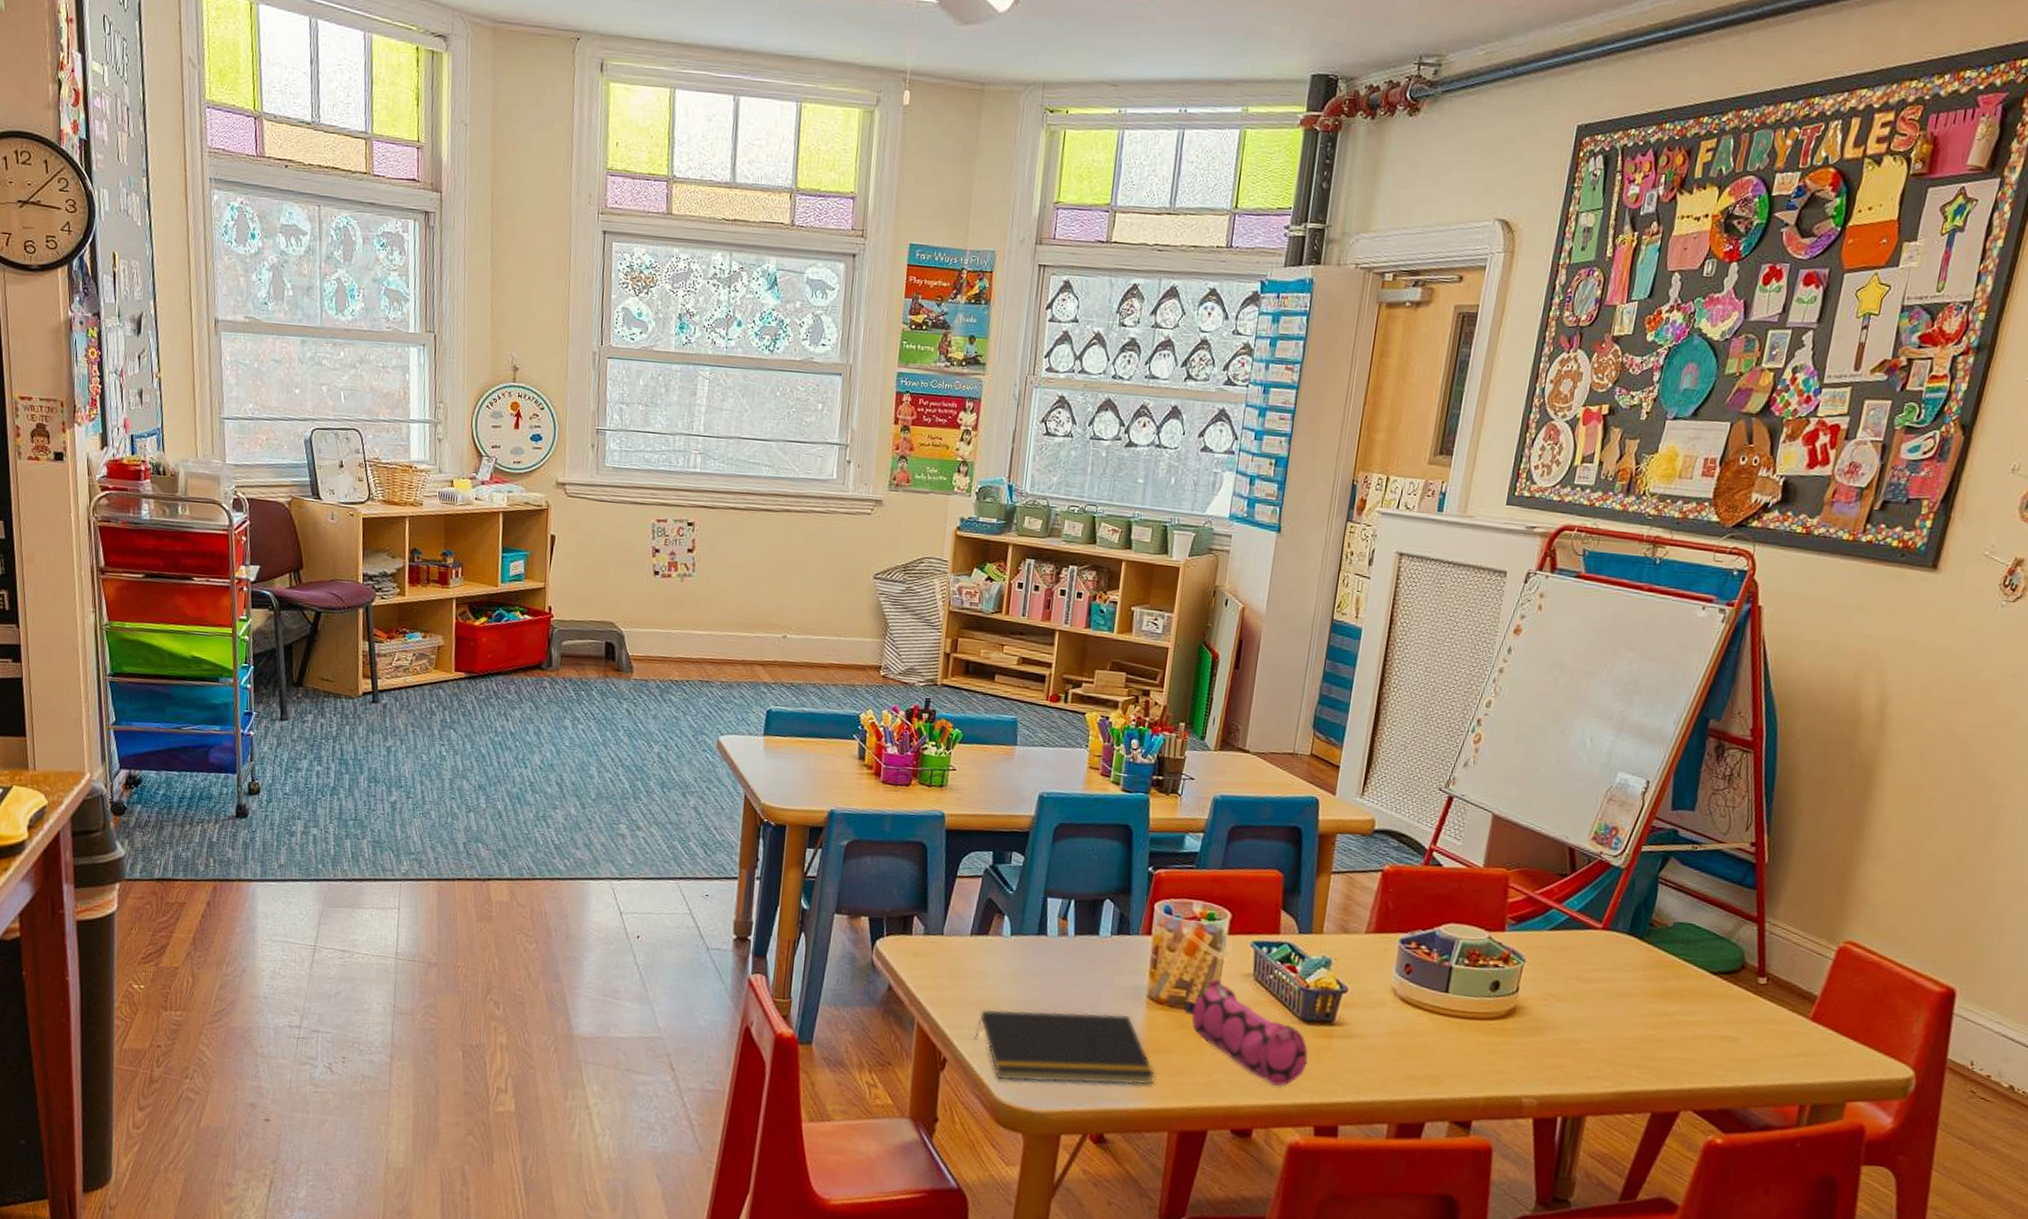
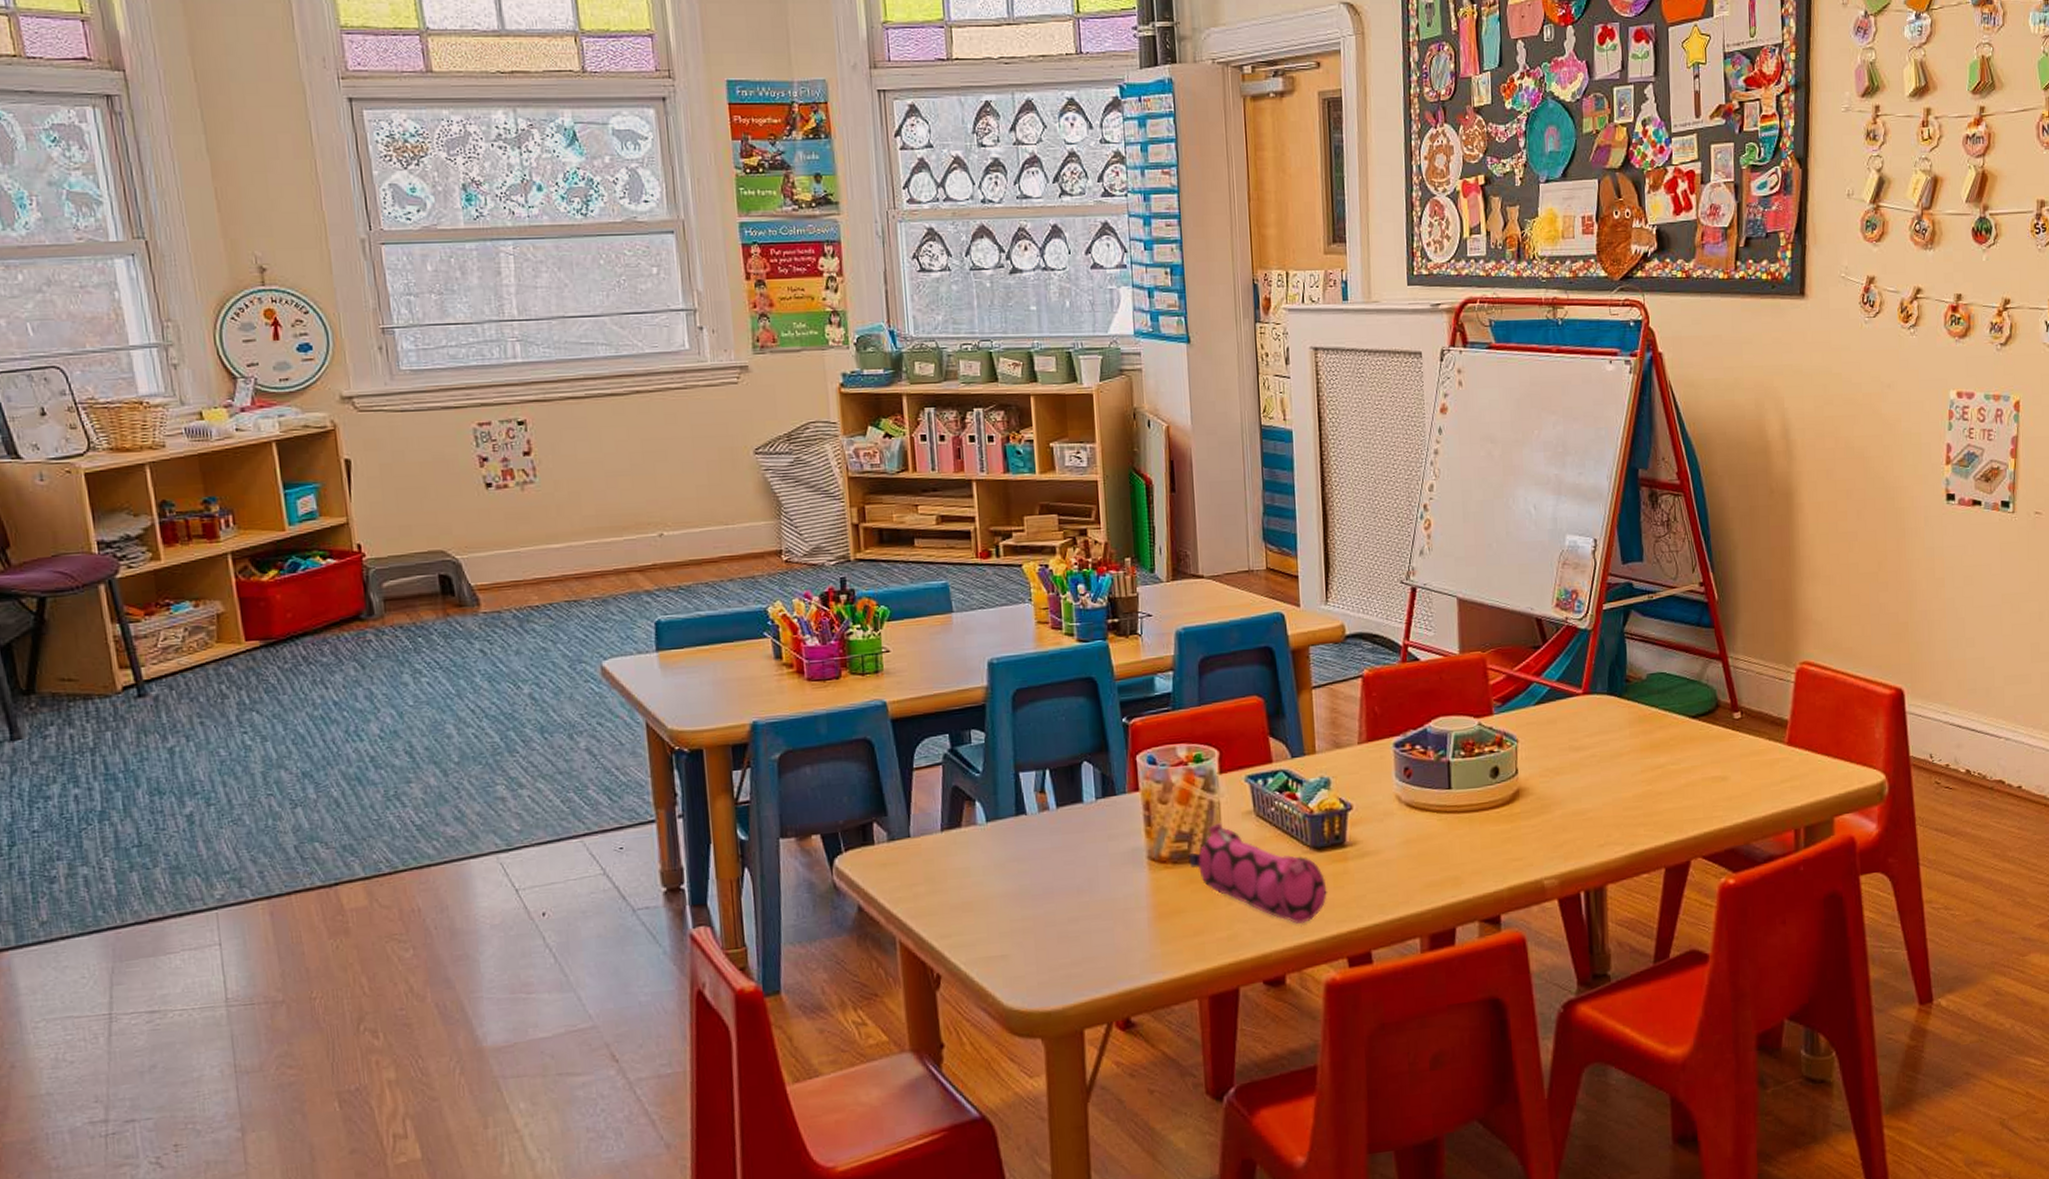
notepad: present [974,1009,1156,1086] -> none [967,883,1173,986]

